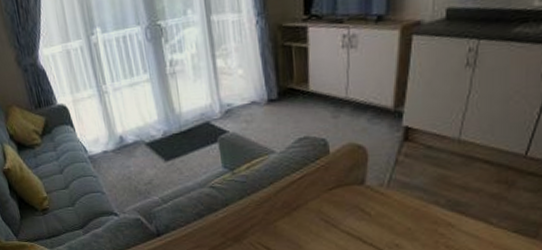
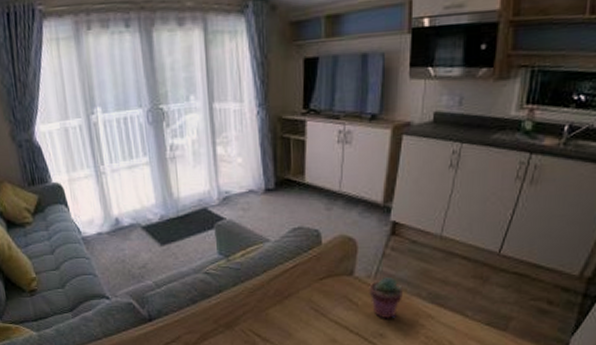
potted succulent: none [382,185,419,229] -> present [369,277,403,319]

